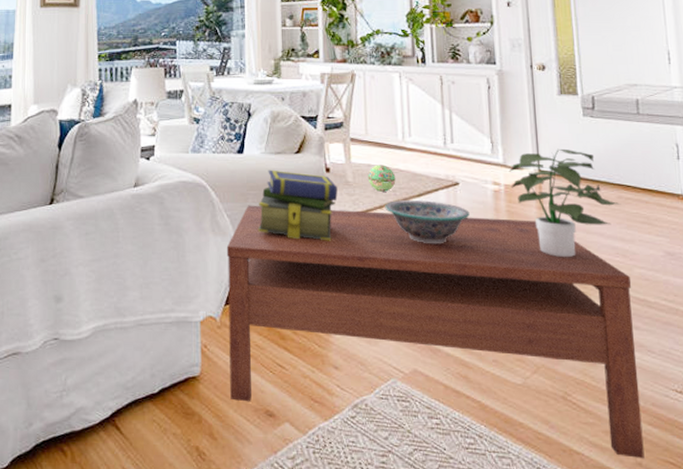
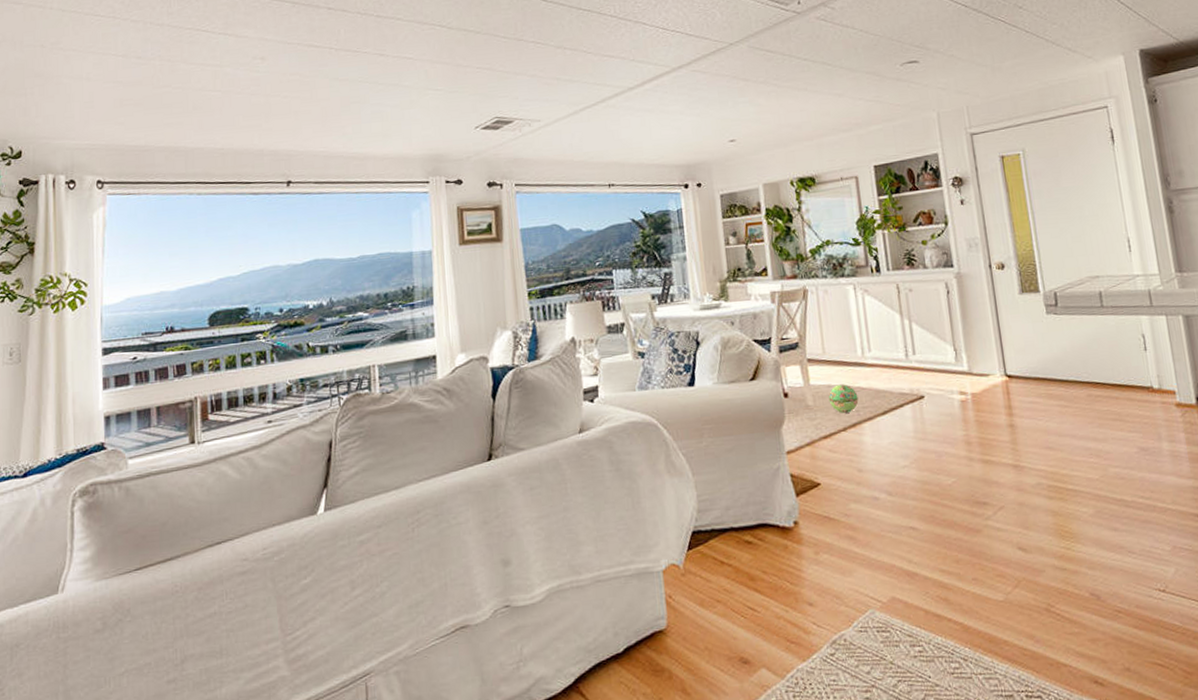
coffee table: present [226,205,645,459] -> none [684,428,1132,664]
stack of books: present [257,169,338,241] -> none [715,400,799,473]
decorative bowl: present [385,200,470,244] -> none [849,417,938,464]
potted plant: present [508,148,621,258] -> none [974,349,1092,465]

